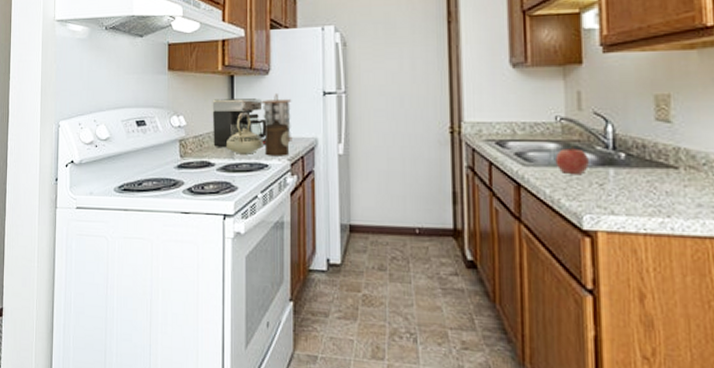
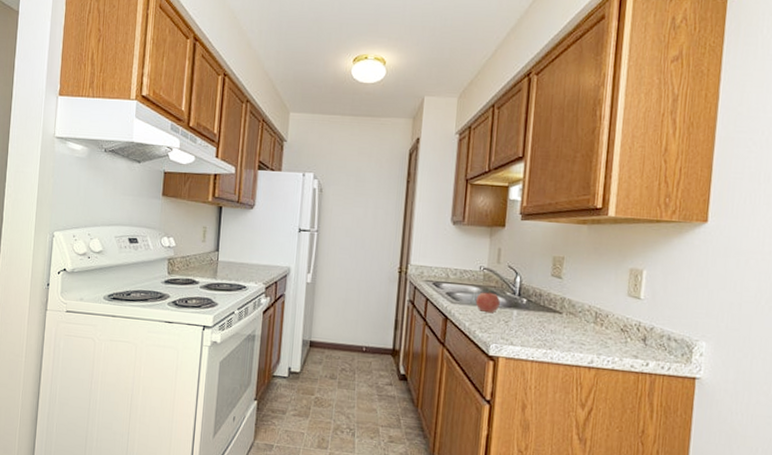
coffee maker: present [212,98,267,147] -> none [199,226,248,270]
teakettle: present [225,111,264,154] -> none [209,239,244,276]
spice rack: present [261,92,293,142] -> none [245,225,271,268]
canister: present [264,120,288,156] -> none [244,249,266,280]

